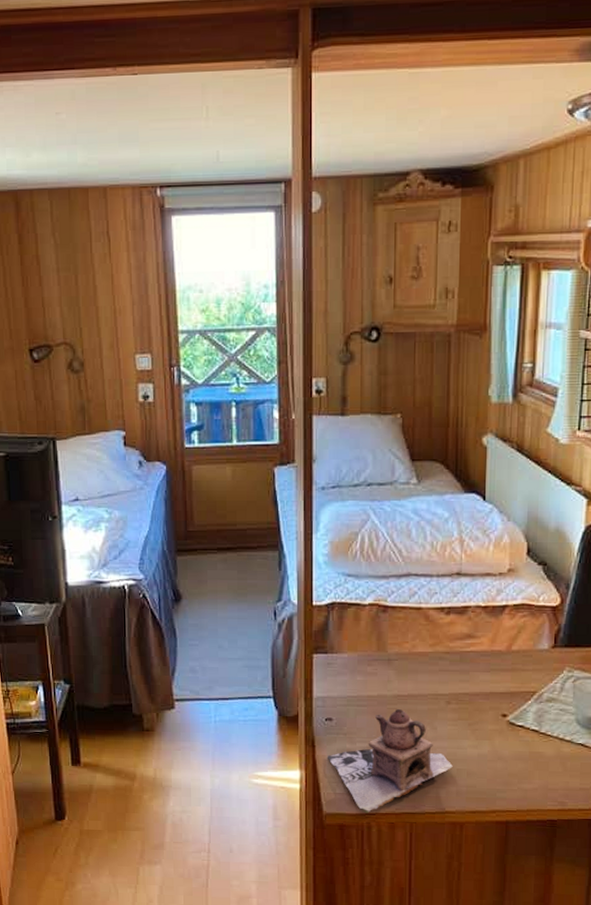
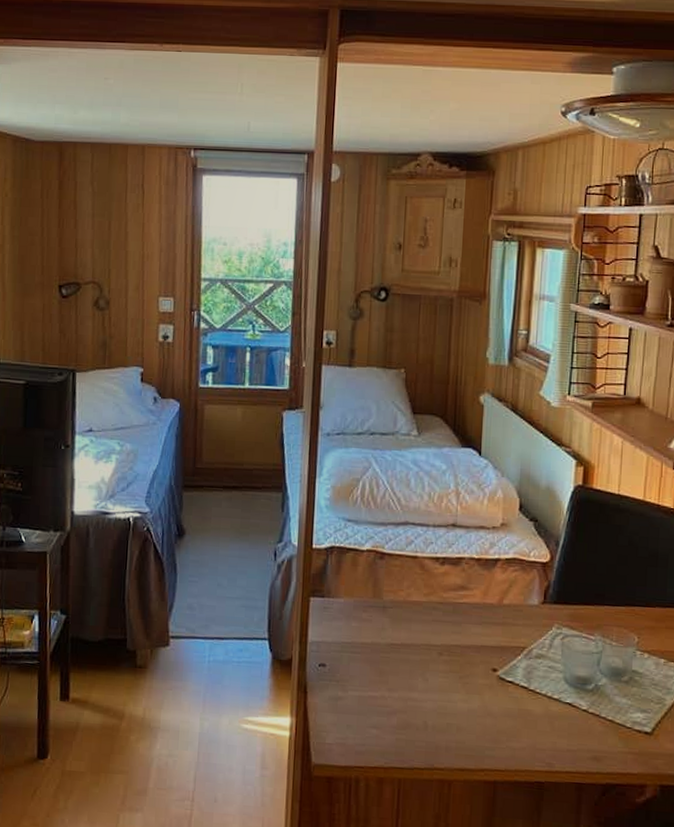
teapot: present [327,708,454,814] -> none [318,657,444,766]

